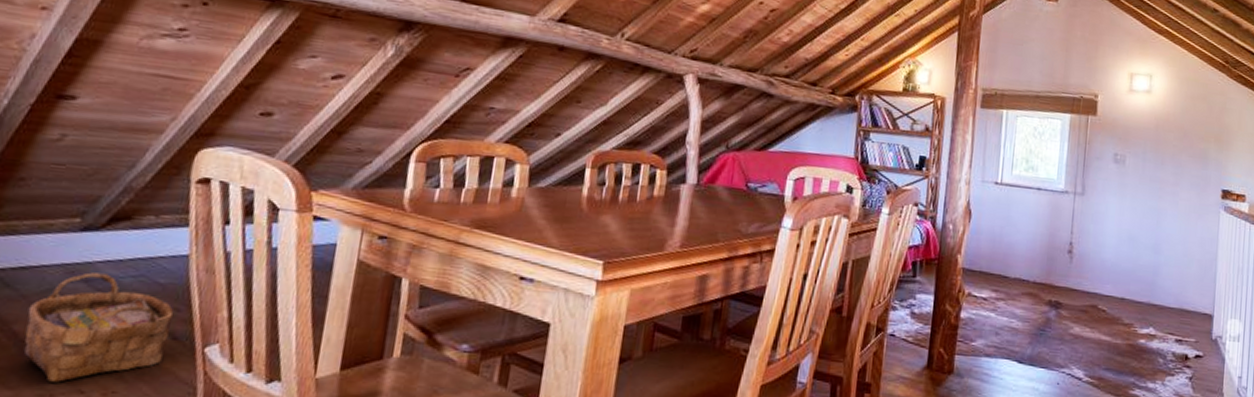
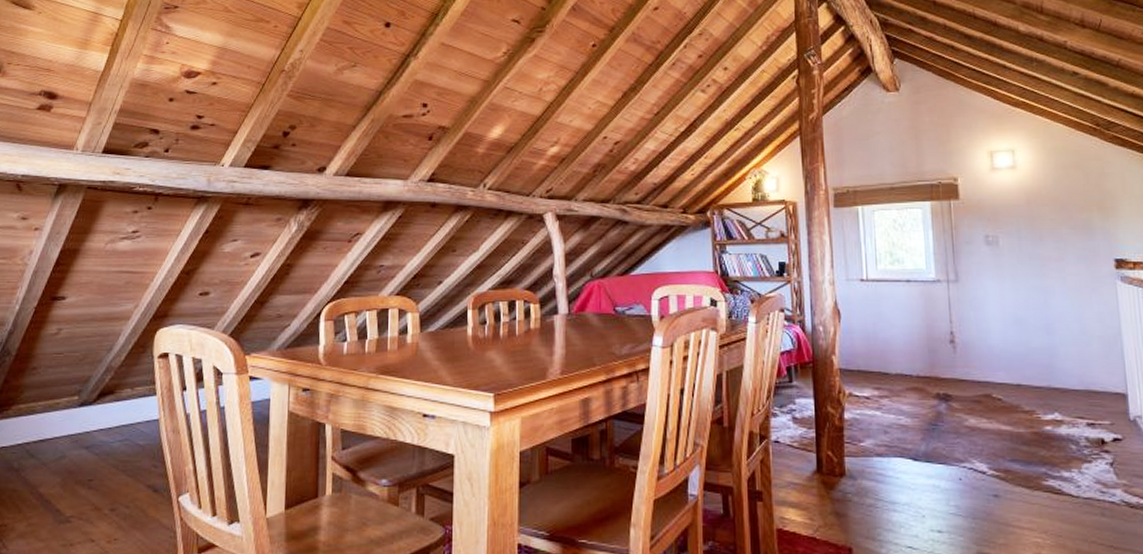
woven basket: present [23,272,174,382] -> none [48,440,153,534]

